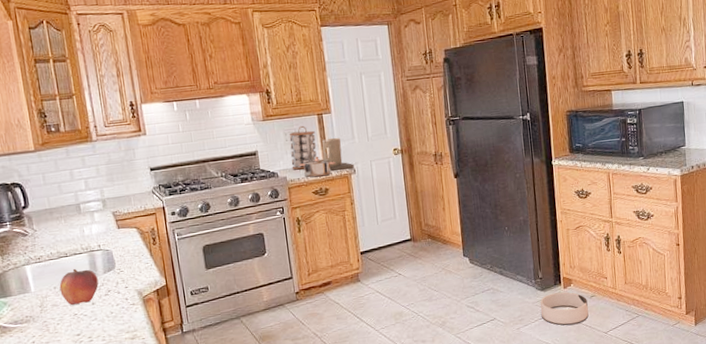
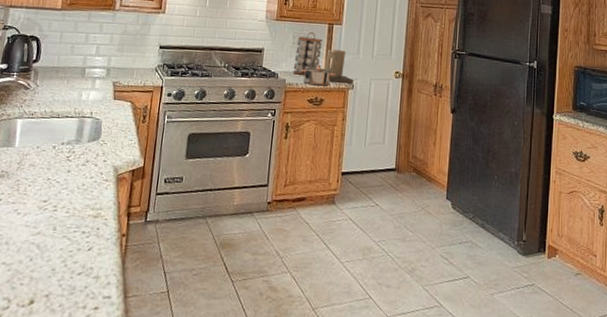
fruit: present [59,268,99,306] -> none [41,131,81,169]
pet bowl: present [540,292,589,326] -> none [519,261,572,304]

